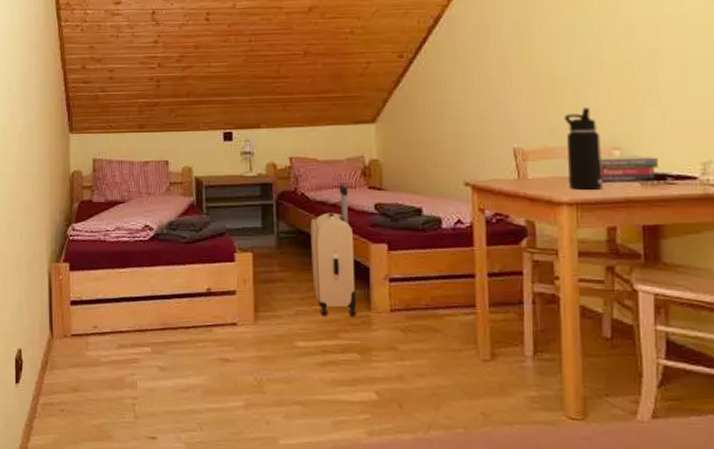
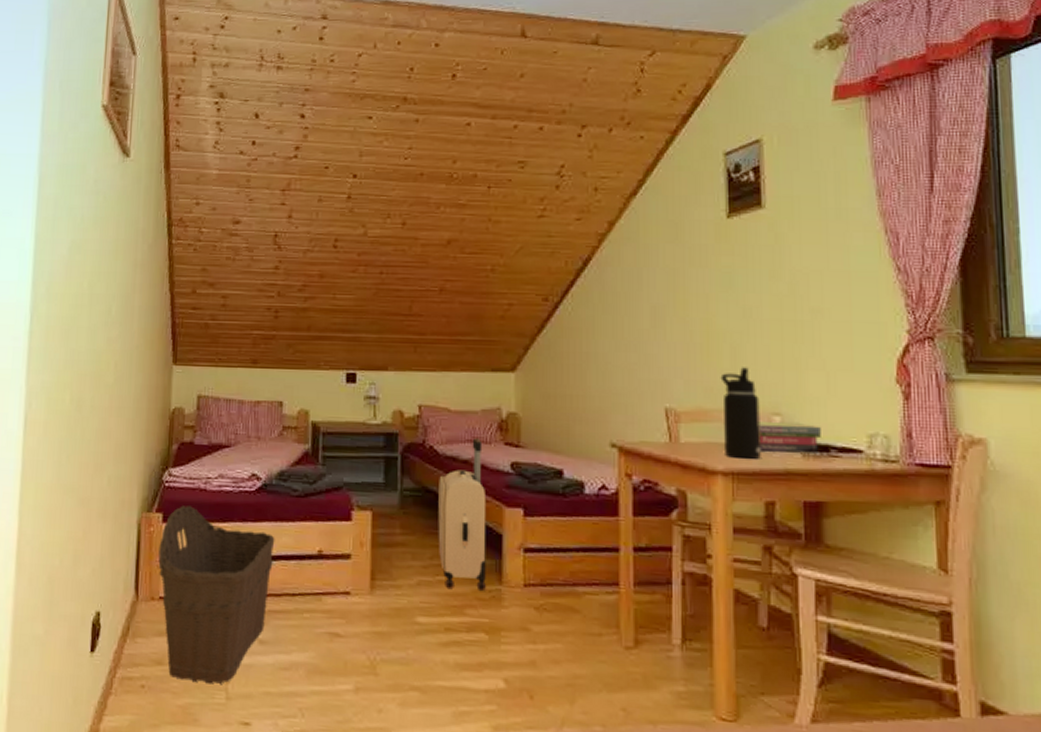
wicker basket: none [68,256,169,406] -> present [158,506,275,684]

